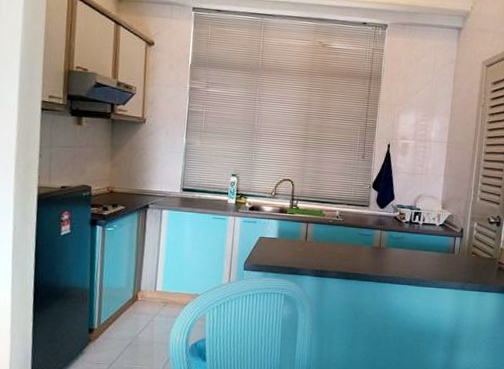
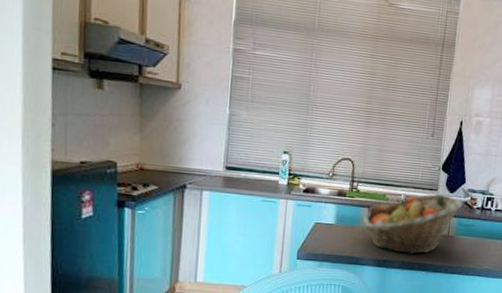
fruit basket: none [302,209,393,265] -> present [363,193,463,254]

